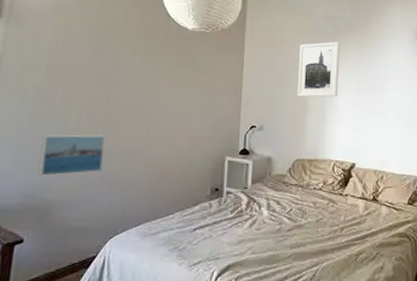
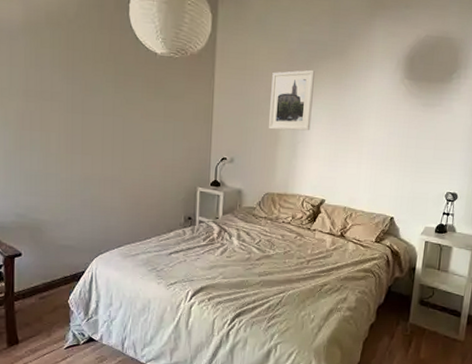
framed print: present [38,134,106,176] -> none [27,159,85,198]

